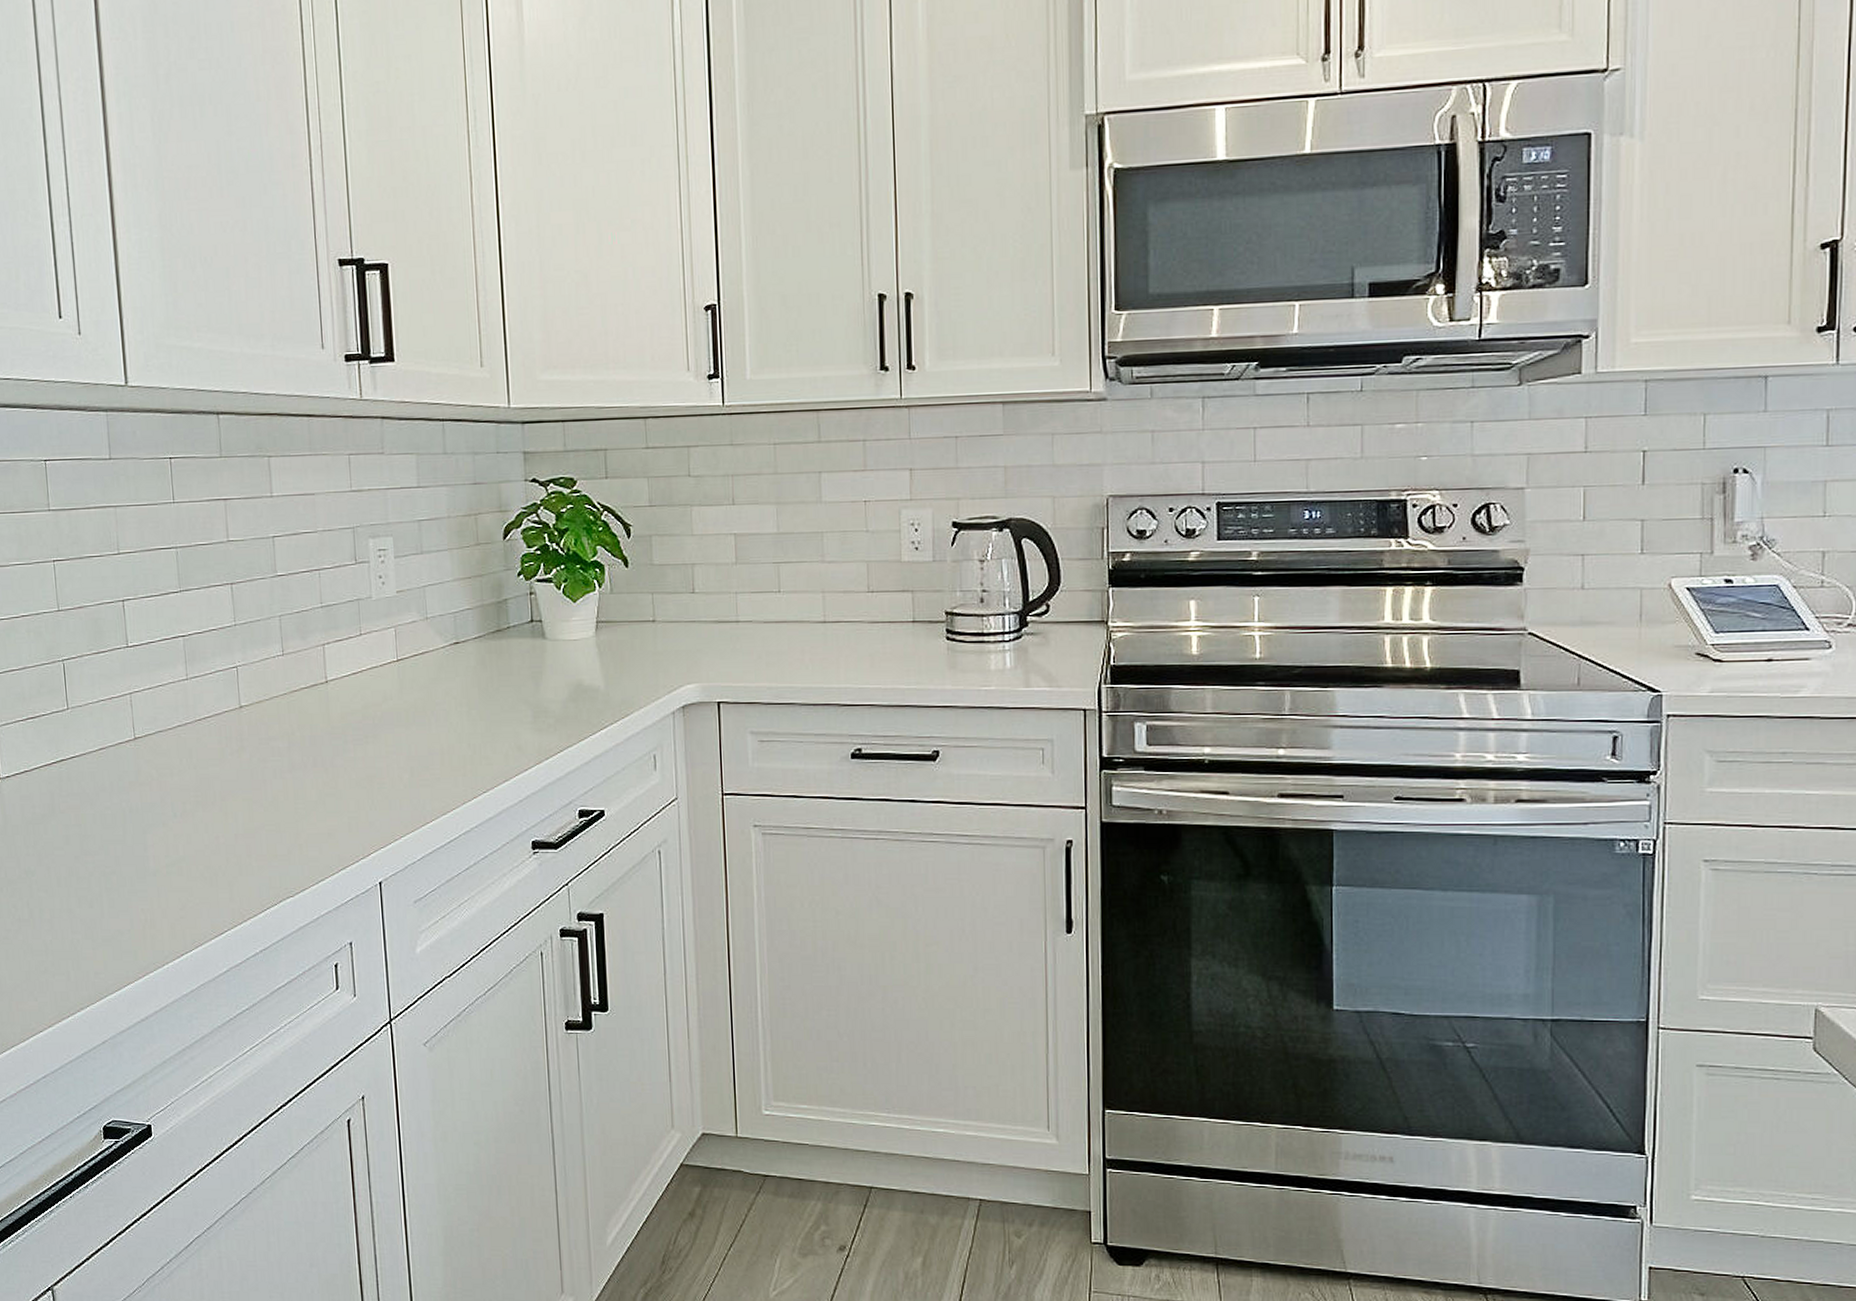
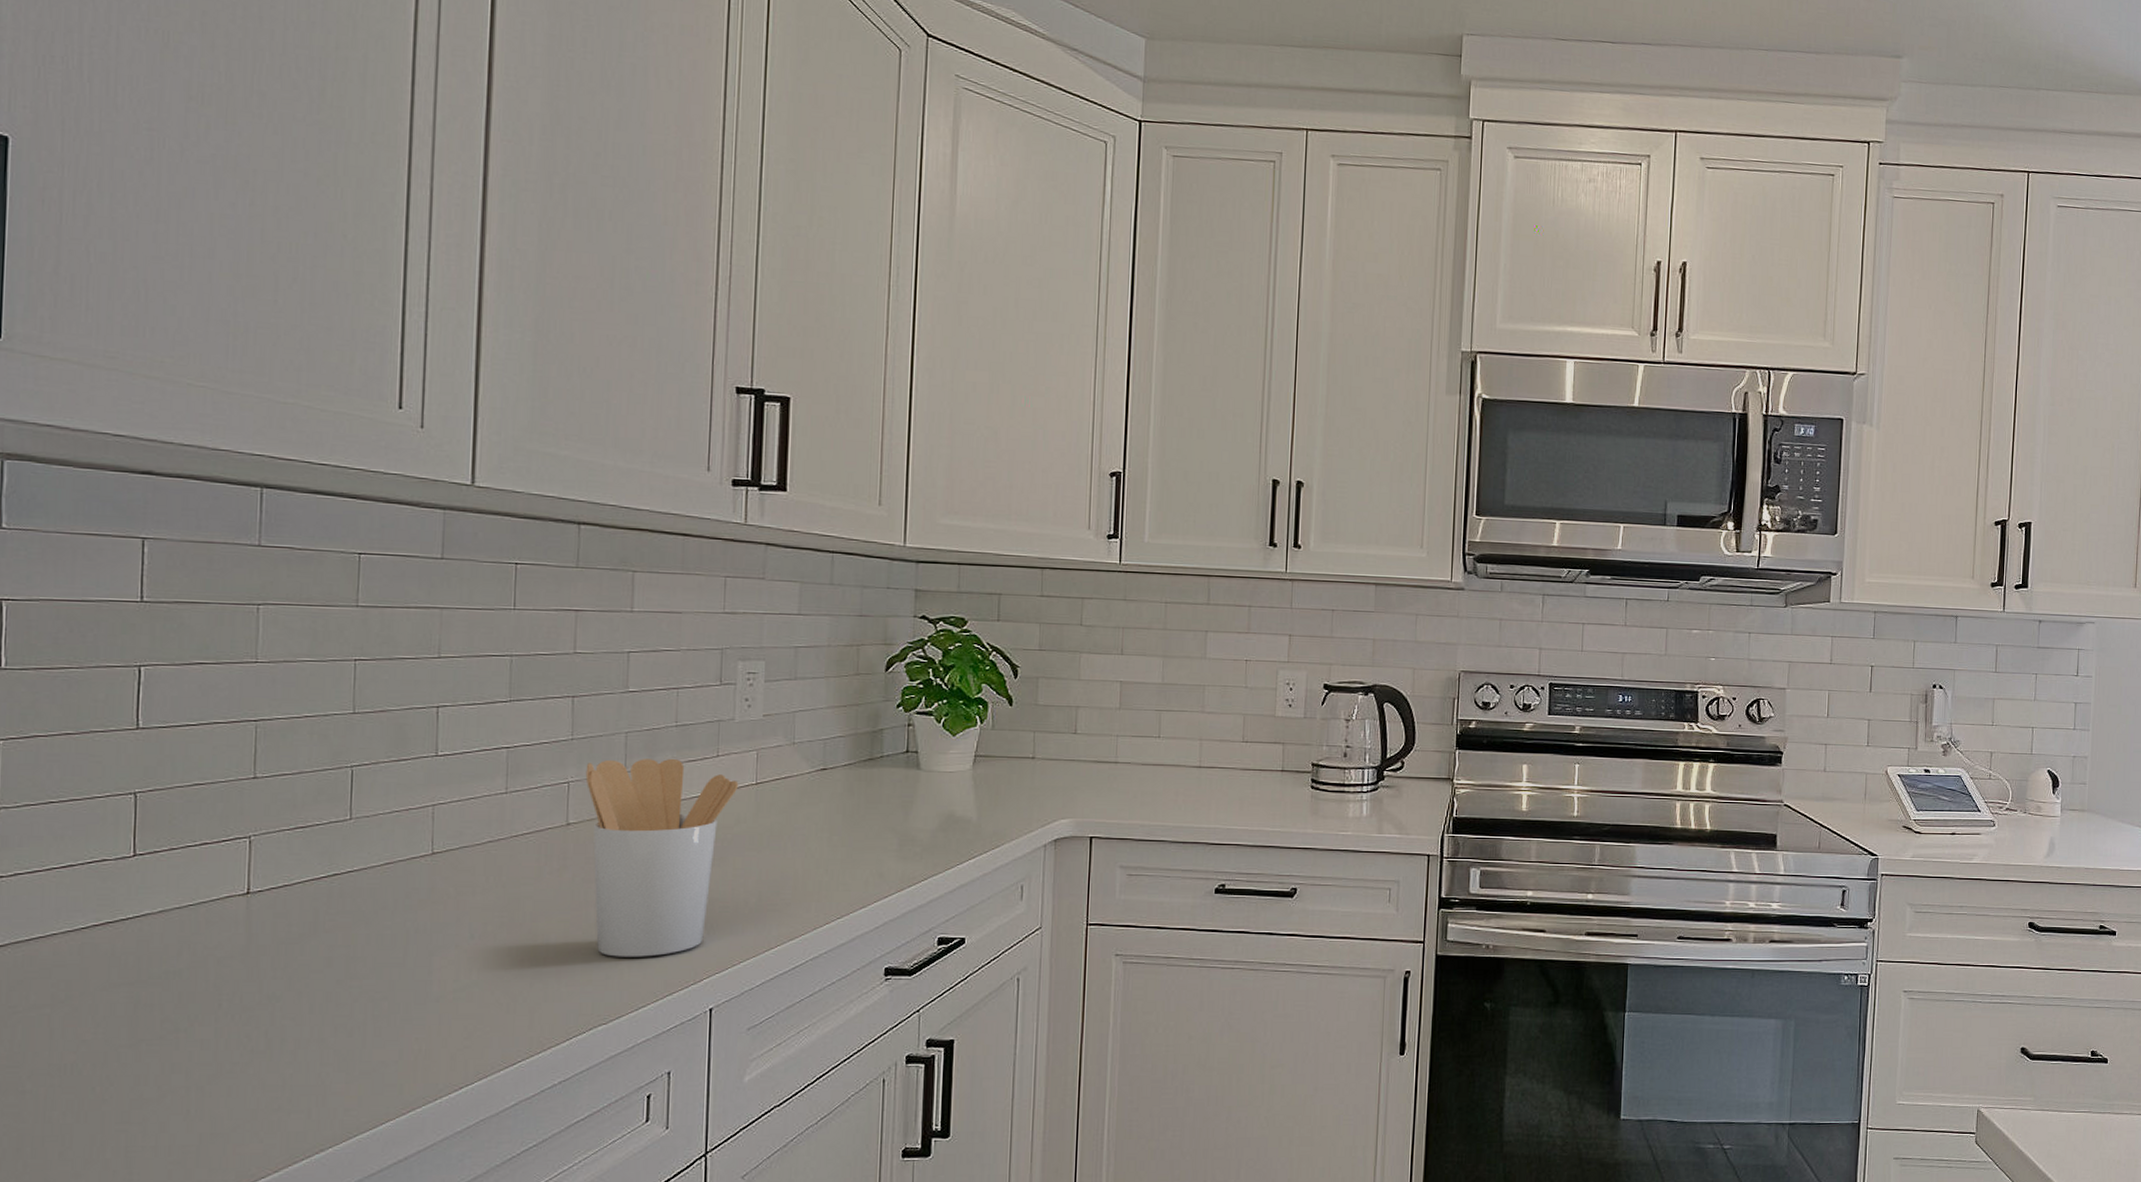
utensil holder: none [249,639,382,833] -> present [585,758,739,957]

